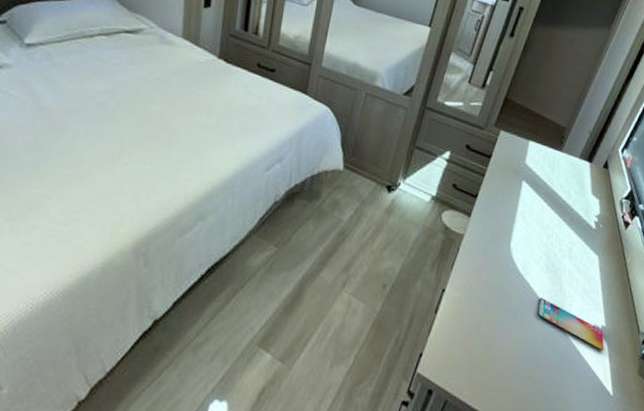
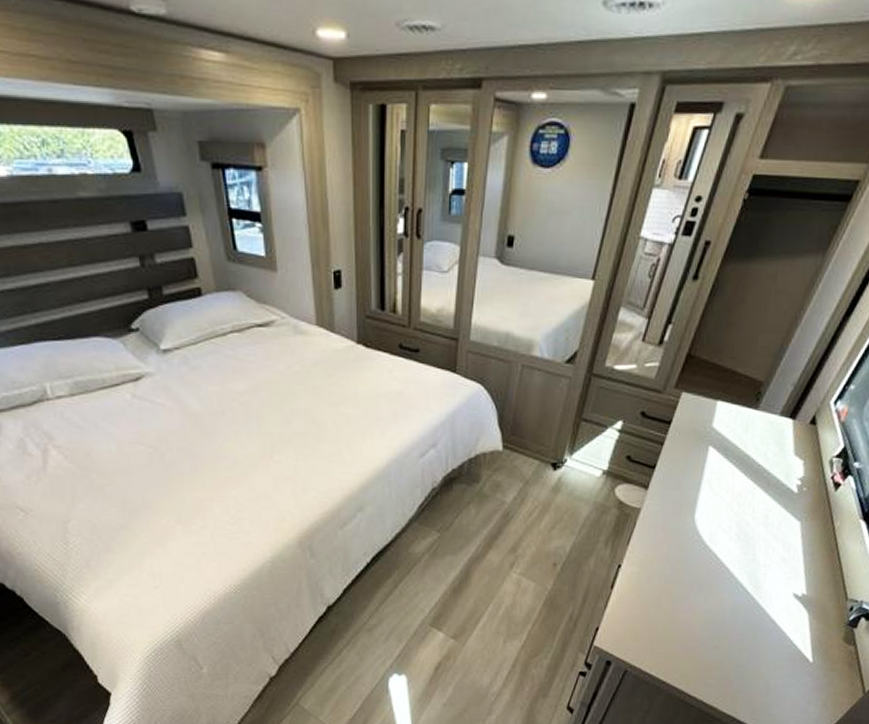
smartphone: present [537,297,605,351] -> none [726,567,804,619]

